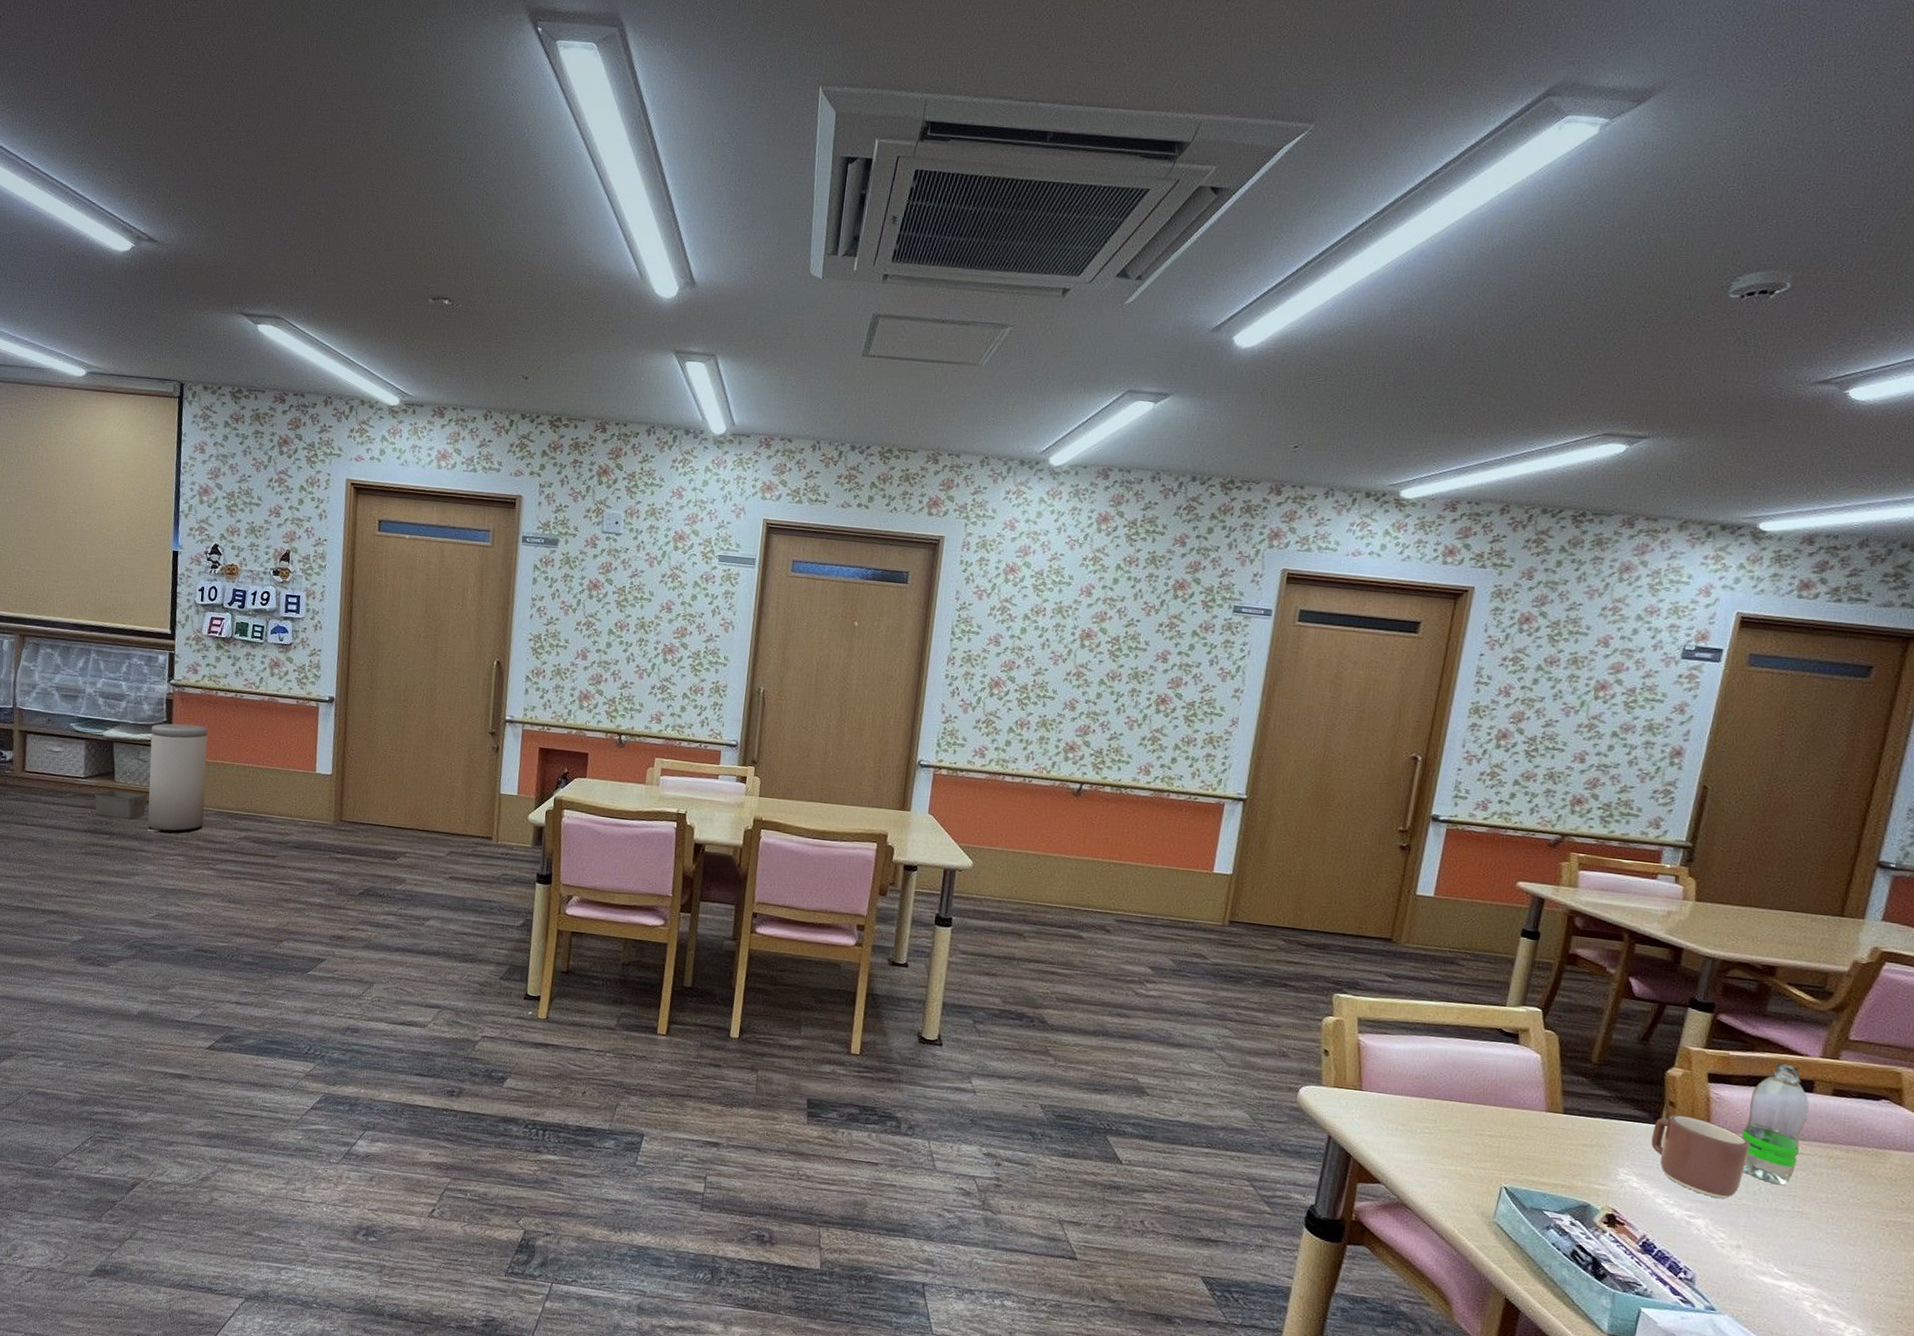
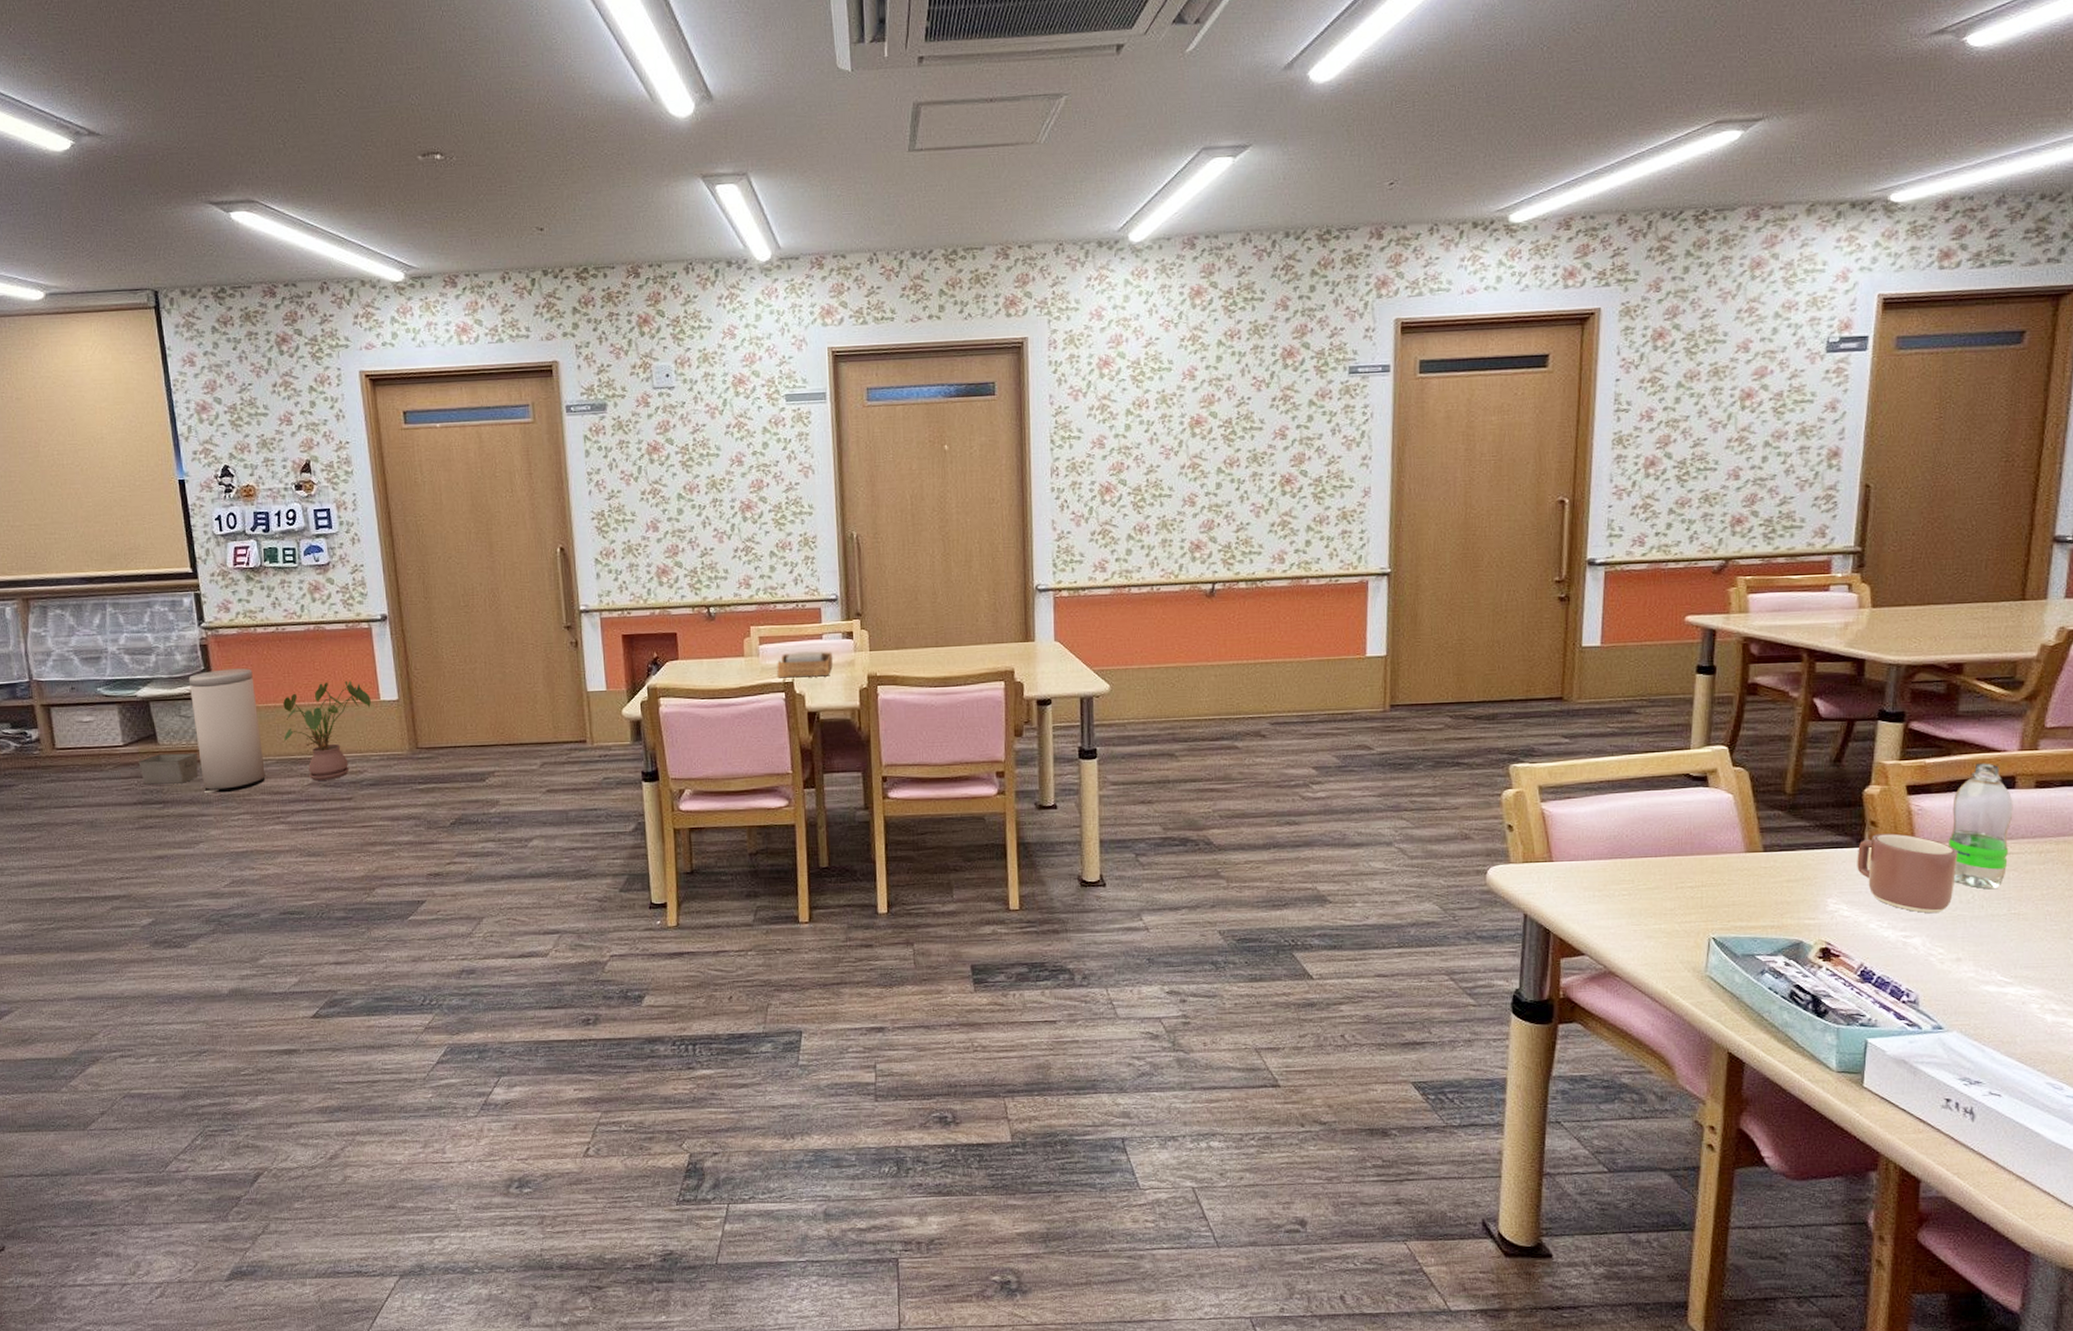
house plant: none [225,749,308,837] -> present [283,680,371,781]
napkin holder: none [672,787,726,814] -> present [777,651,833,678]

